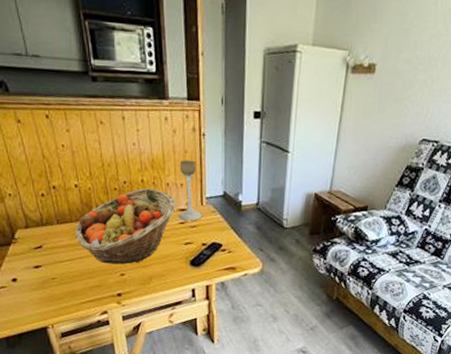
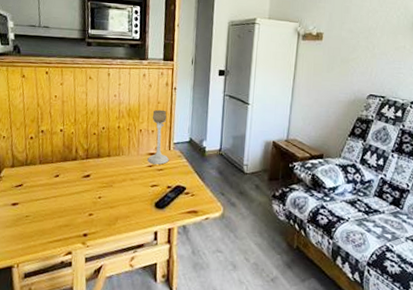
fruit basket: present [76,188,176,265] -> none [54,133,147,205]

